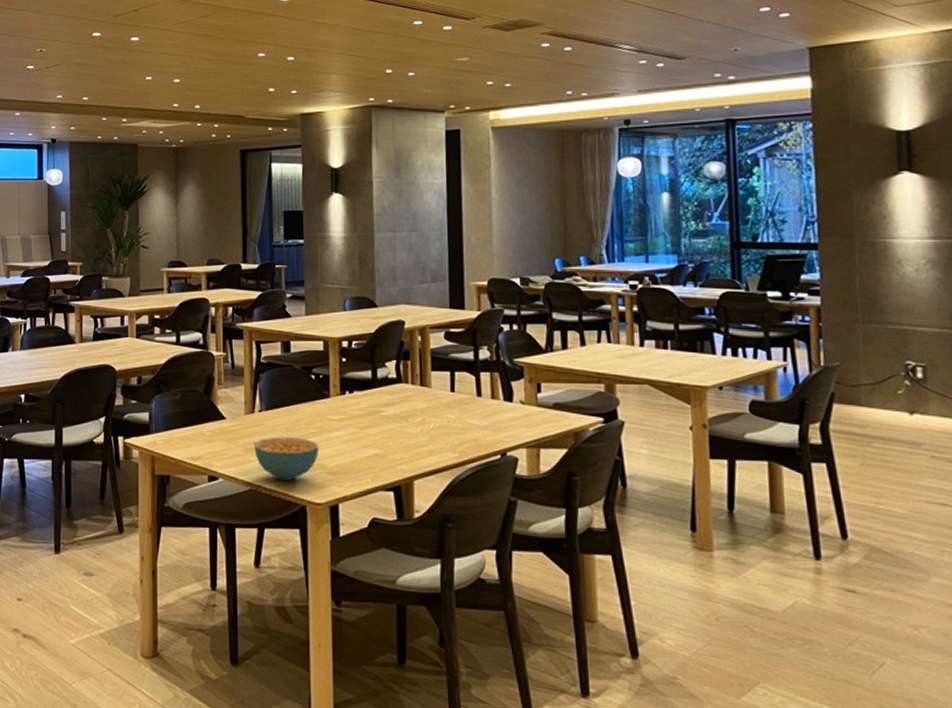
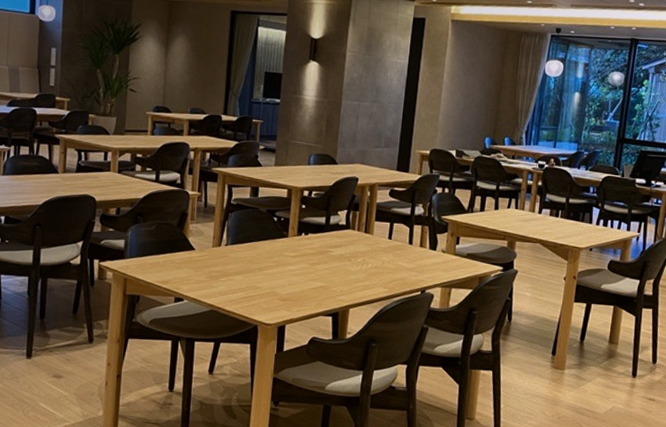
cereal bowl: present [254,437,319,480] -> none [218,267,275,304]

